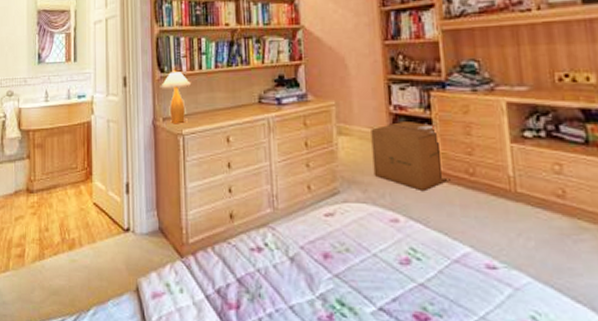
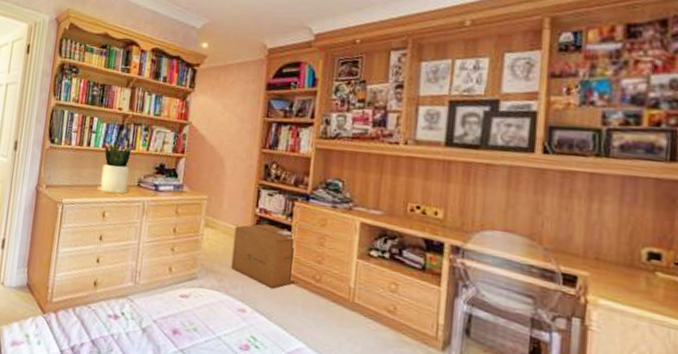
table lamp: present [161,68,192,124] -> none [49,141,79,193]
planter: none [217,63,252,116] -> present [97,144,131,195]

